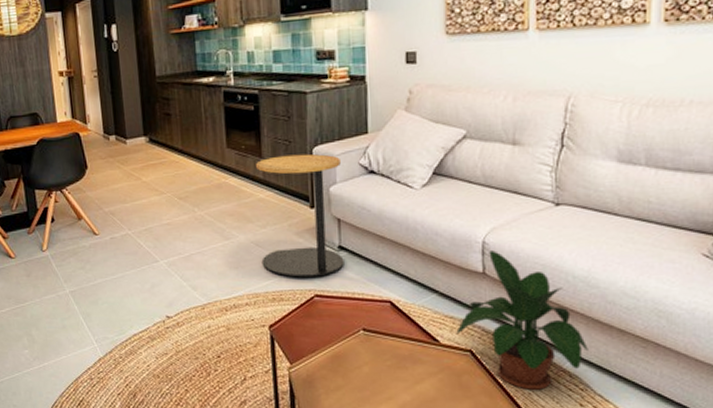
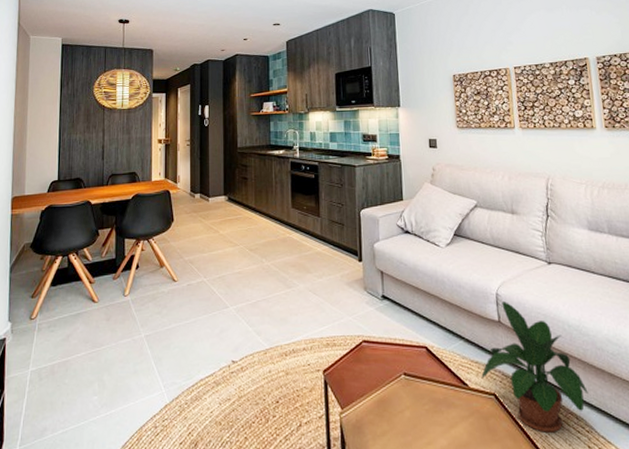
side table: present [256,154,344,278] -> none [315,215,387,324]

